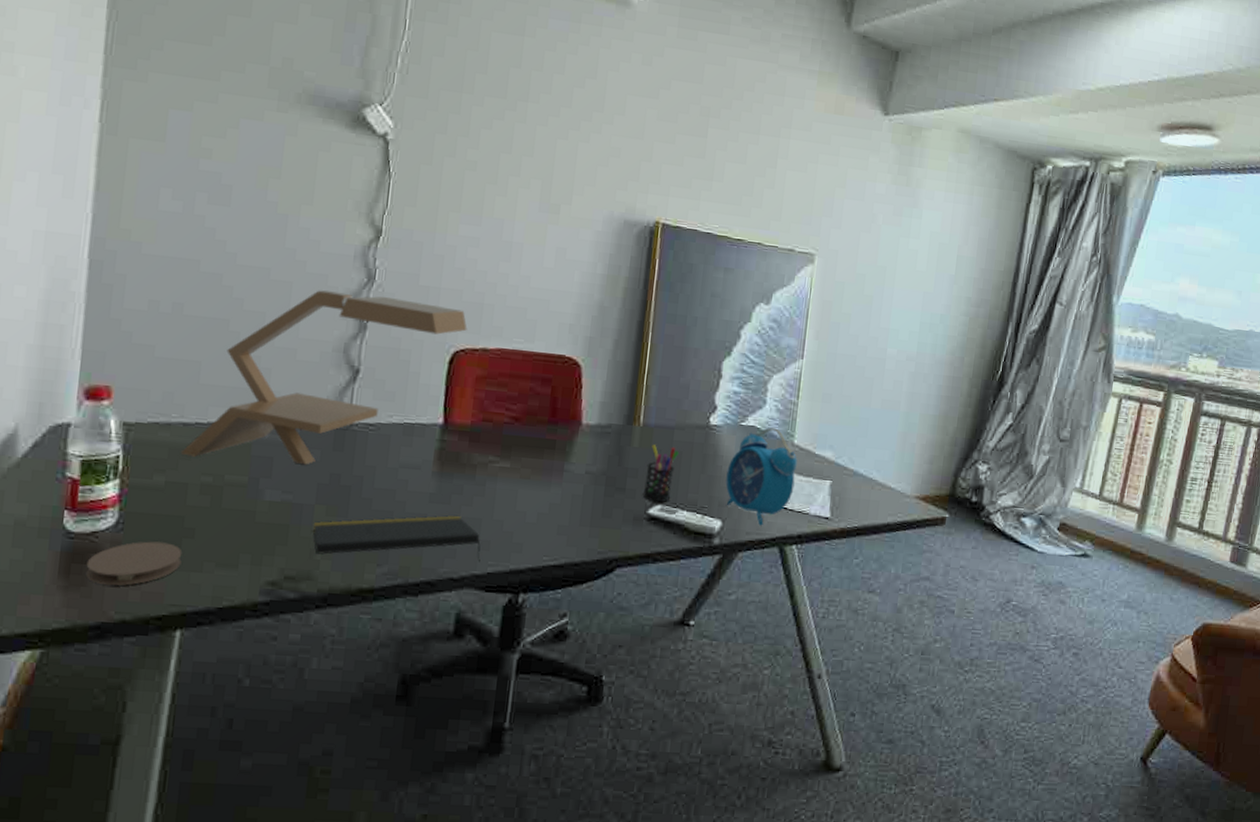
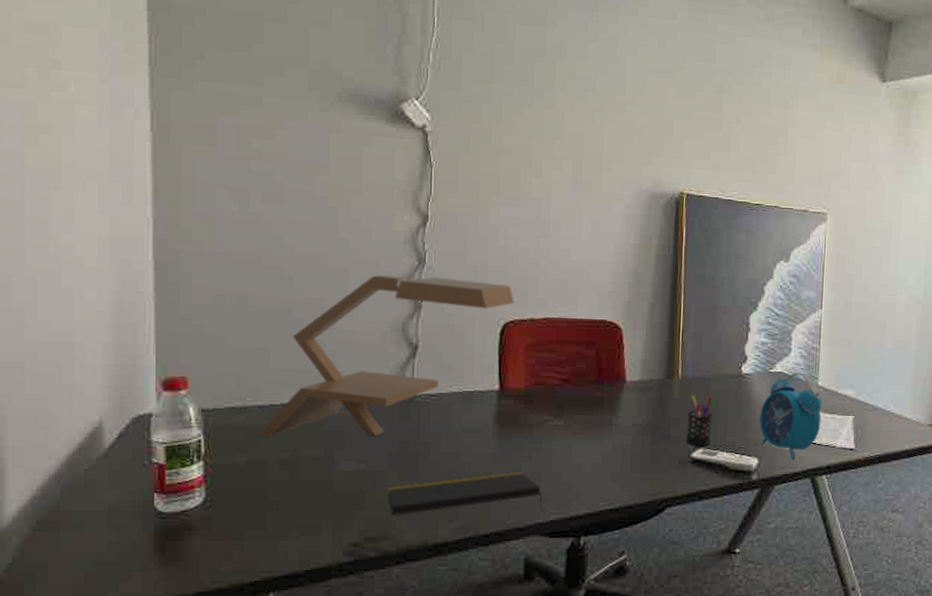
coaster: present [85,541,182,586] -> none [179,515,268,559]

